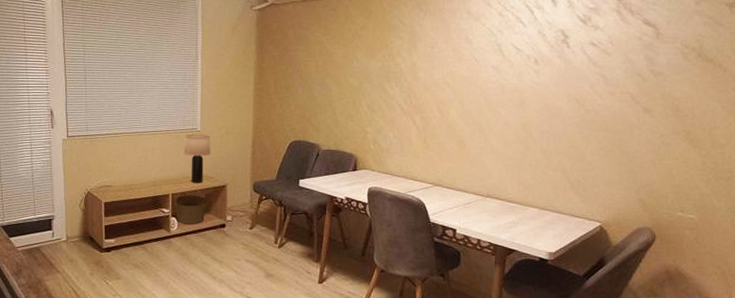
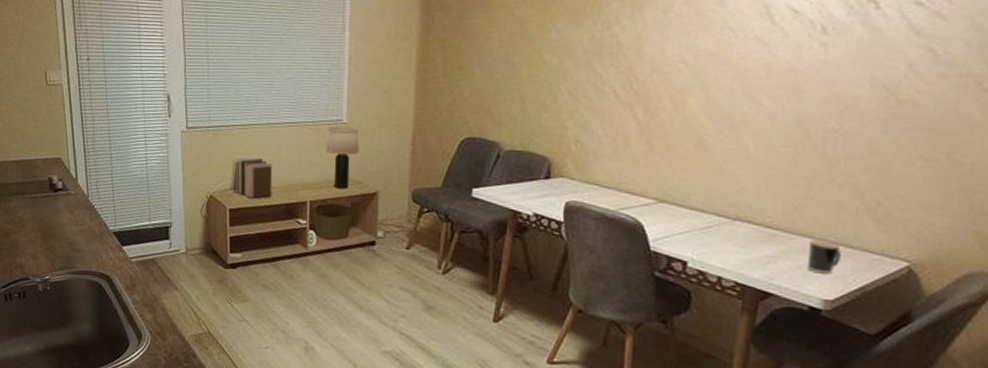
books: none [106,160,141,193] -> present [232,158,273,199]
mug: none [536,210,557,234] -> present [806,241,841,274]

